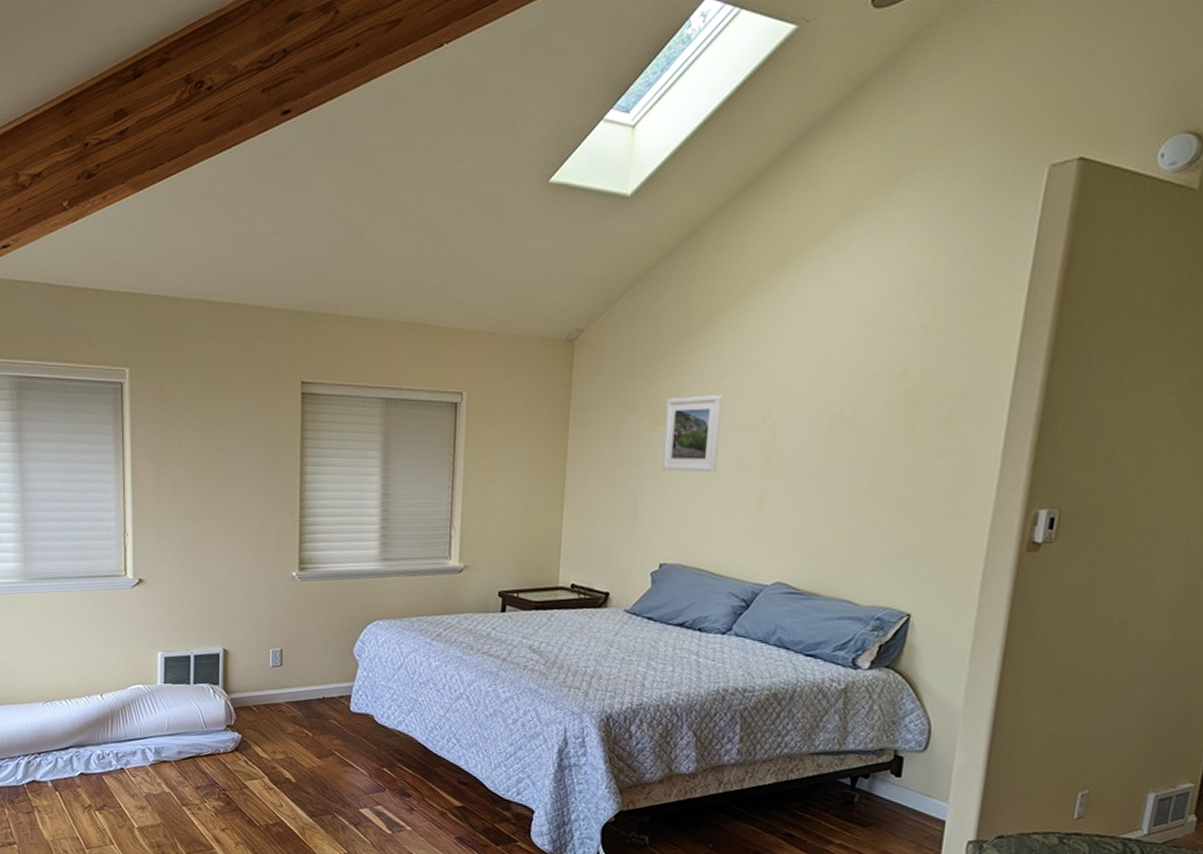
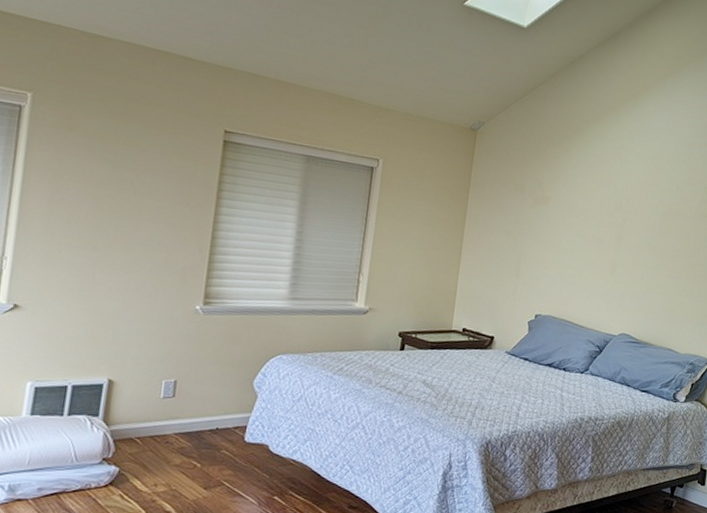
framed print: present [662,395,724,473] -> none [541,184,589,246]

